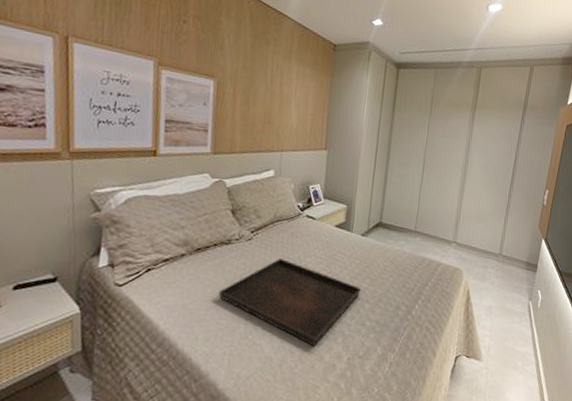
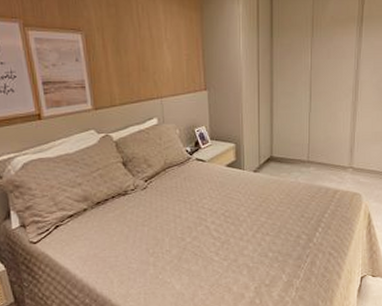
serving tray: present [218,259,361,347] -> none [124,203,260,280]

